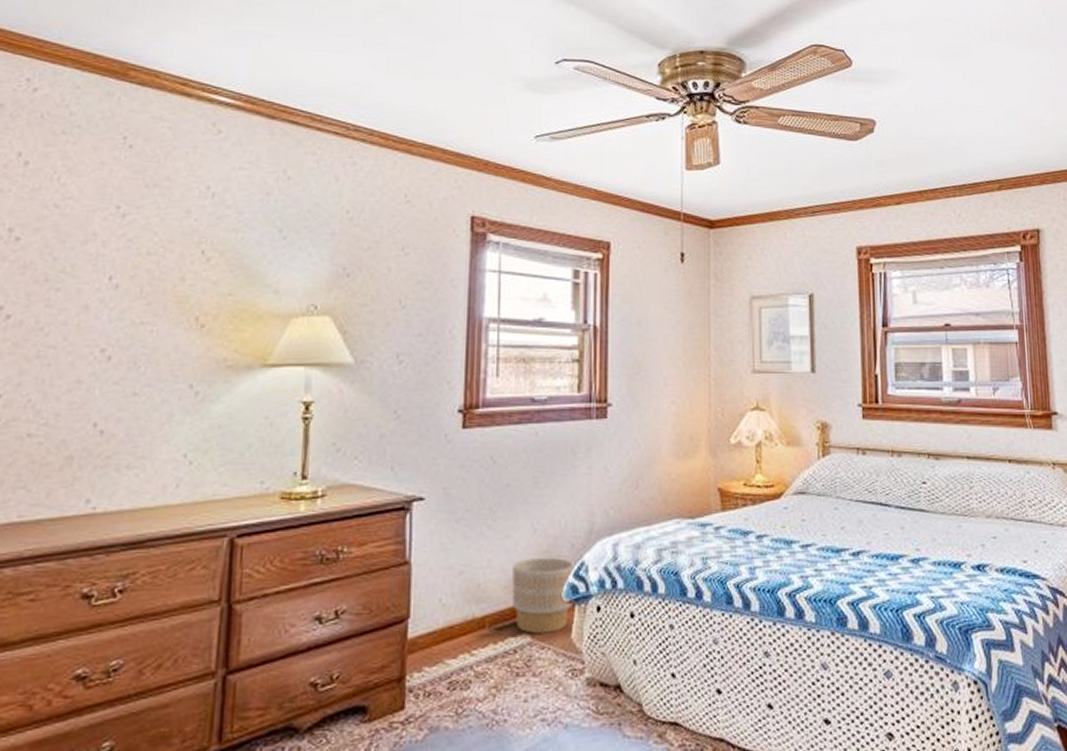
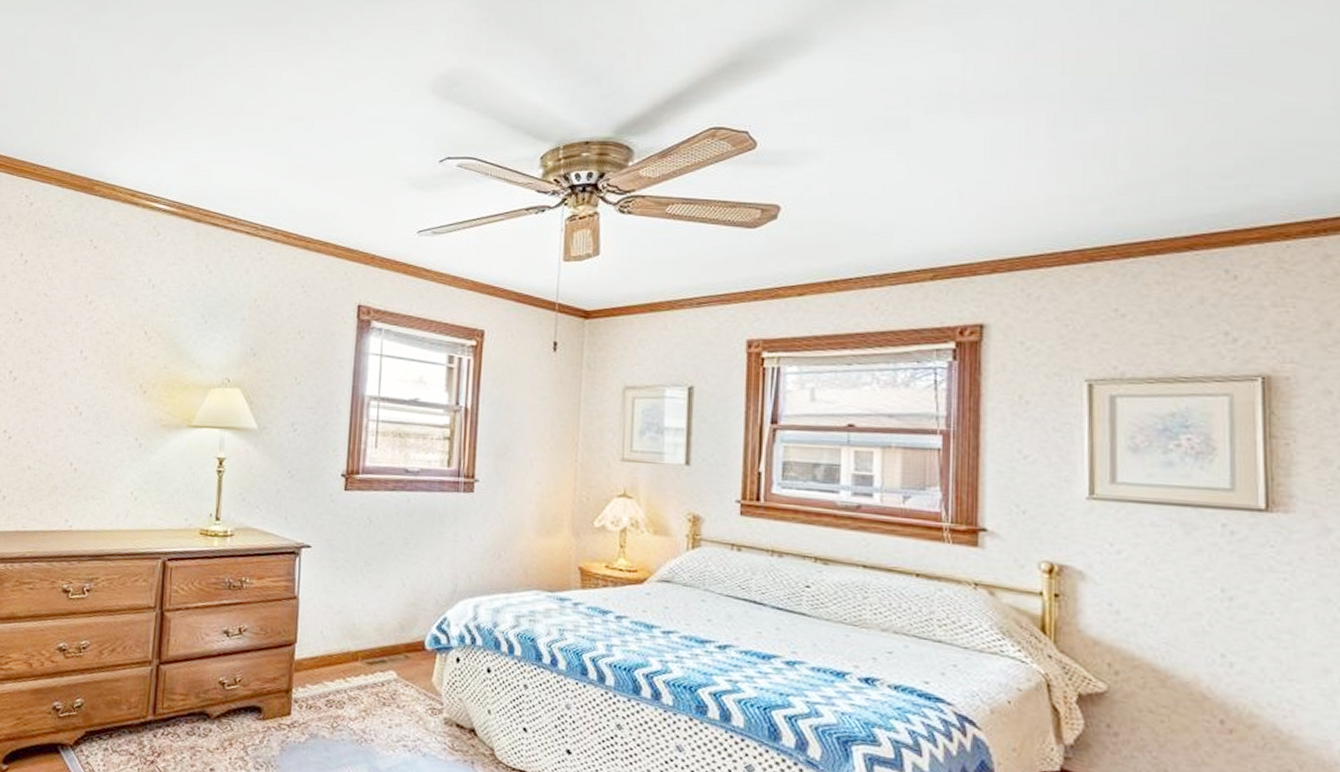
planter: present [512,557,575,634] -> none [381,608,438,675]

